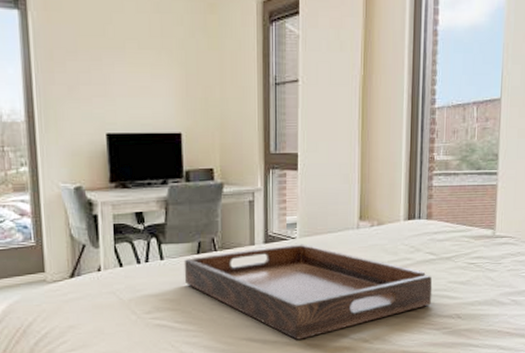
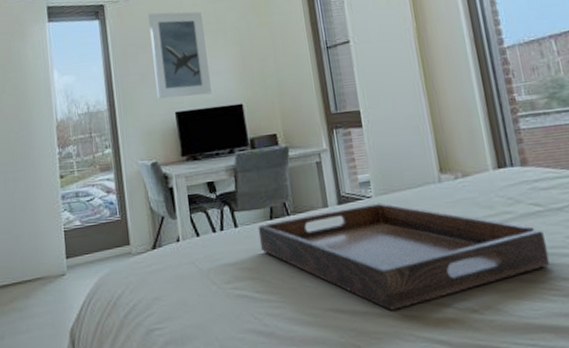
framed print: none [82,12,149,118] -> present [148,11,212,99]

